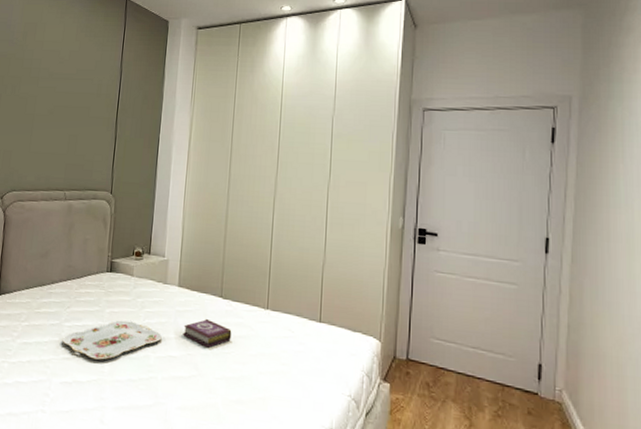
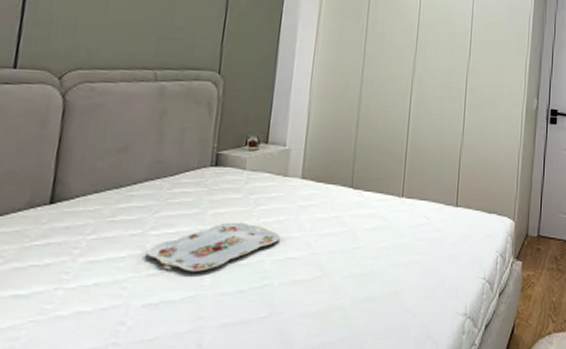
book: present [183,318,232,348] -> none [306,212,363,244]

